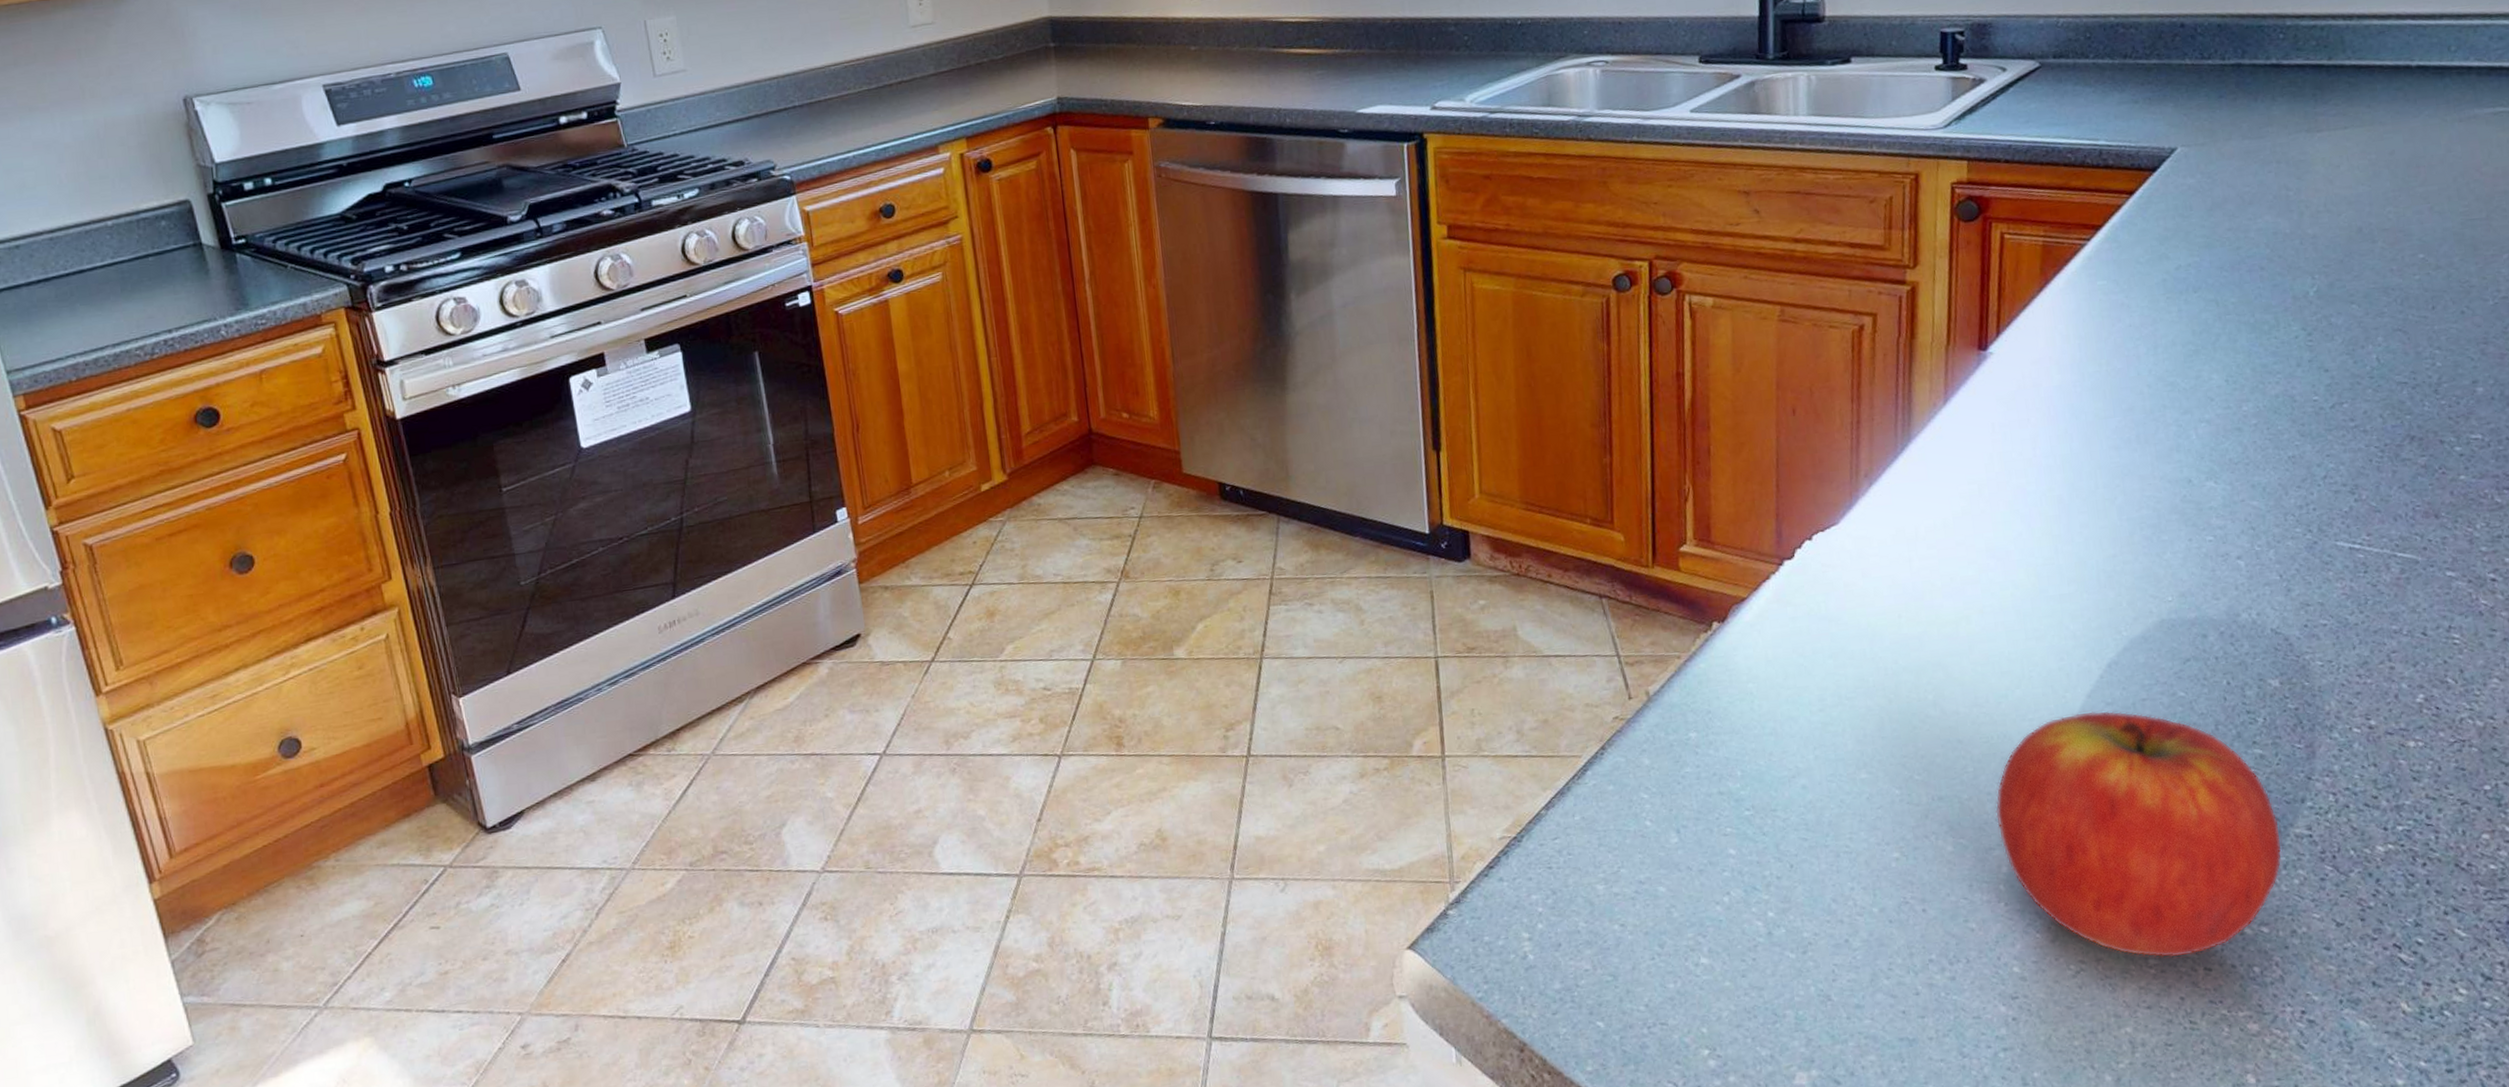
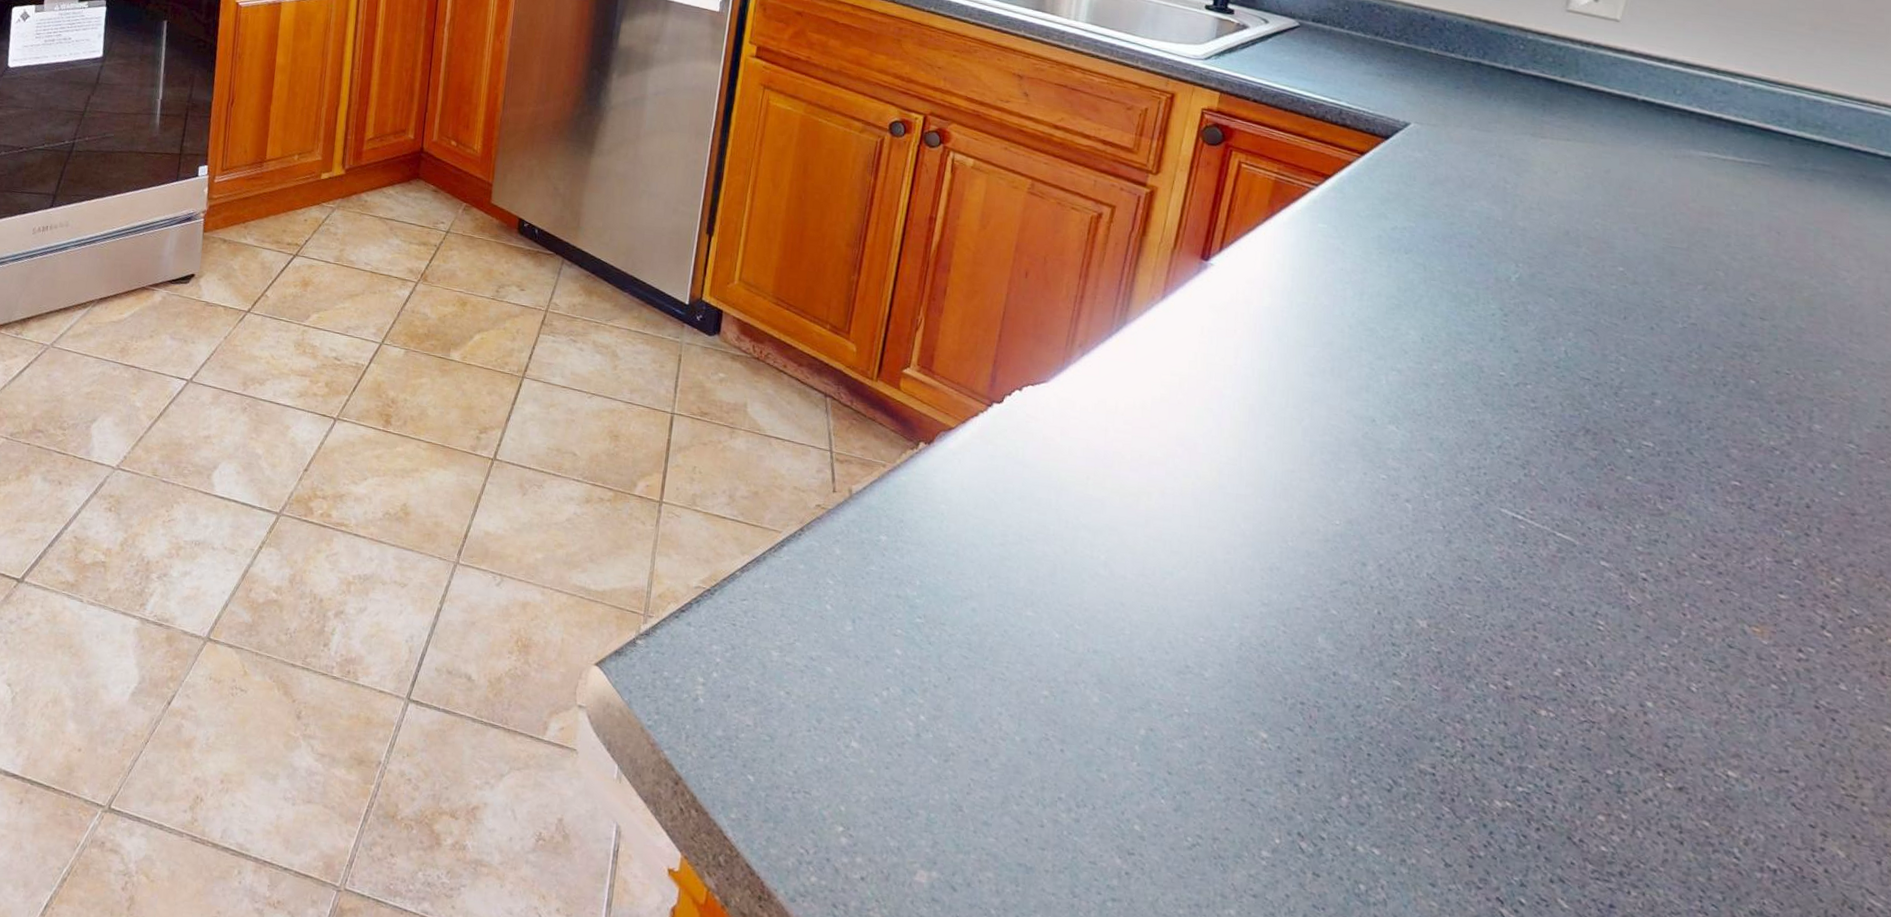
apple: present [1995,710,2282,958] -> none [1143,604,1406,858]

